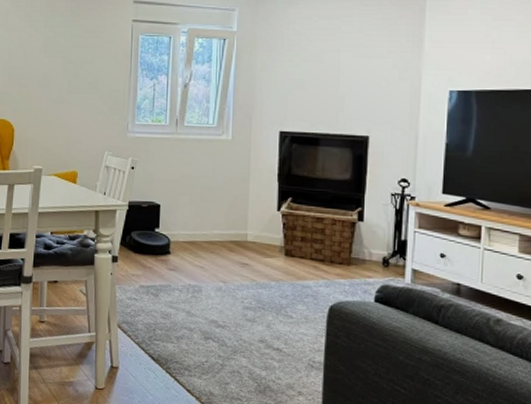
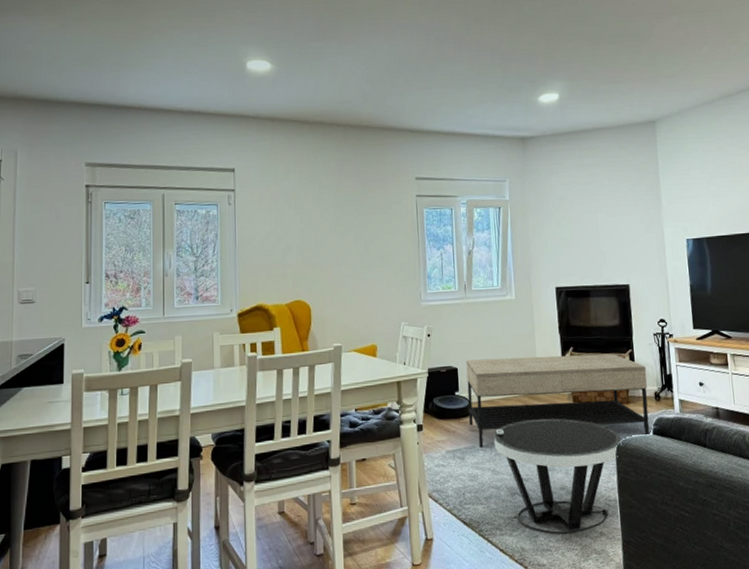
coffee table: none [166,197,377,302] -> present [466,353,650,448]
side table: none [191,267,336,388] -> present [493,419,622,534]

